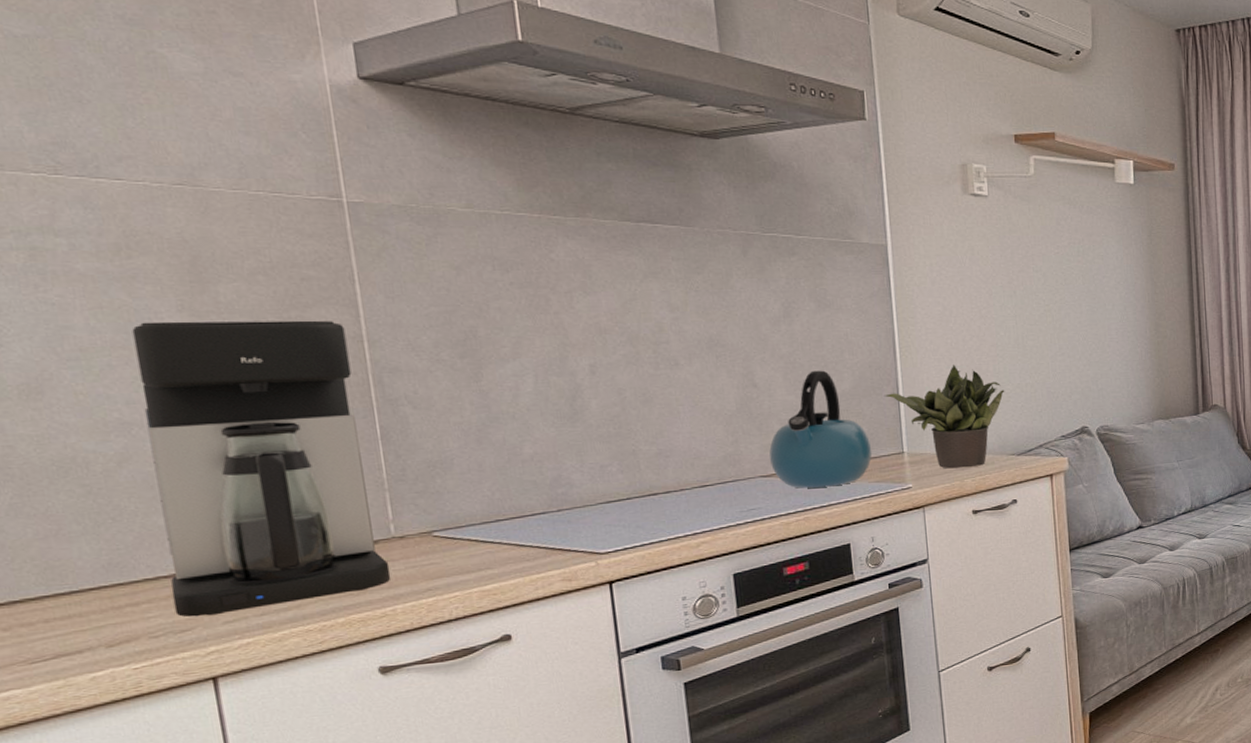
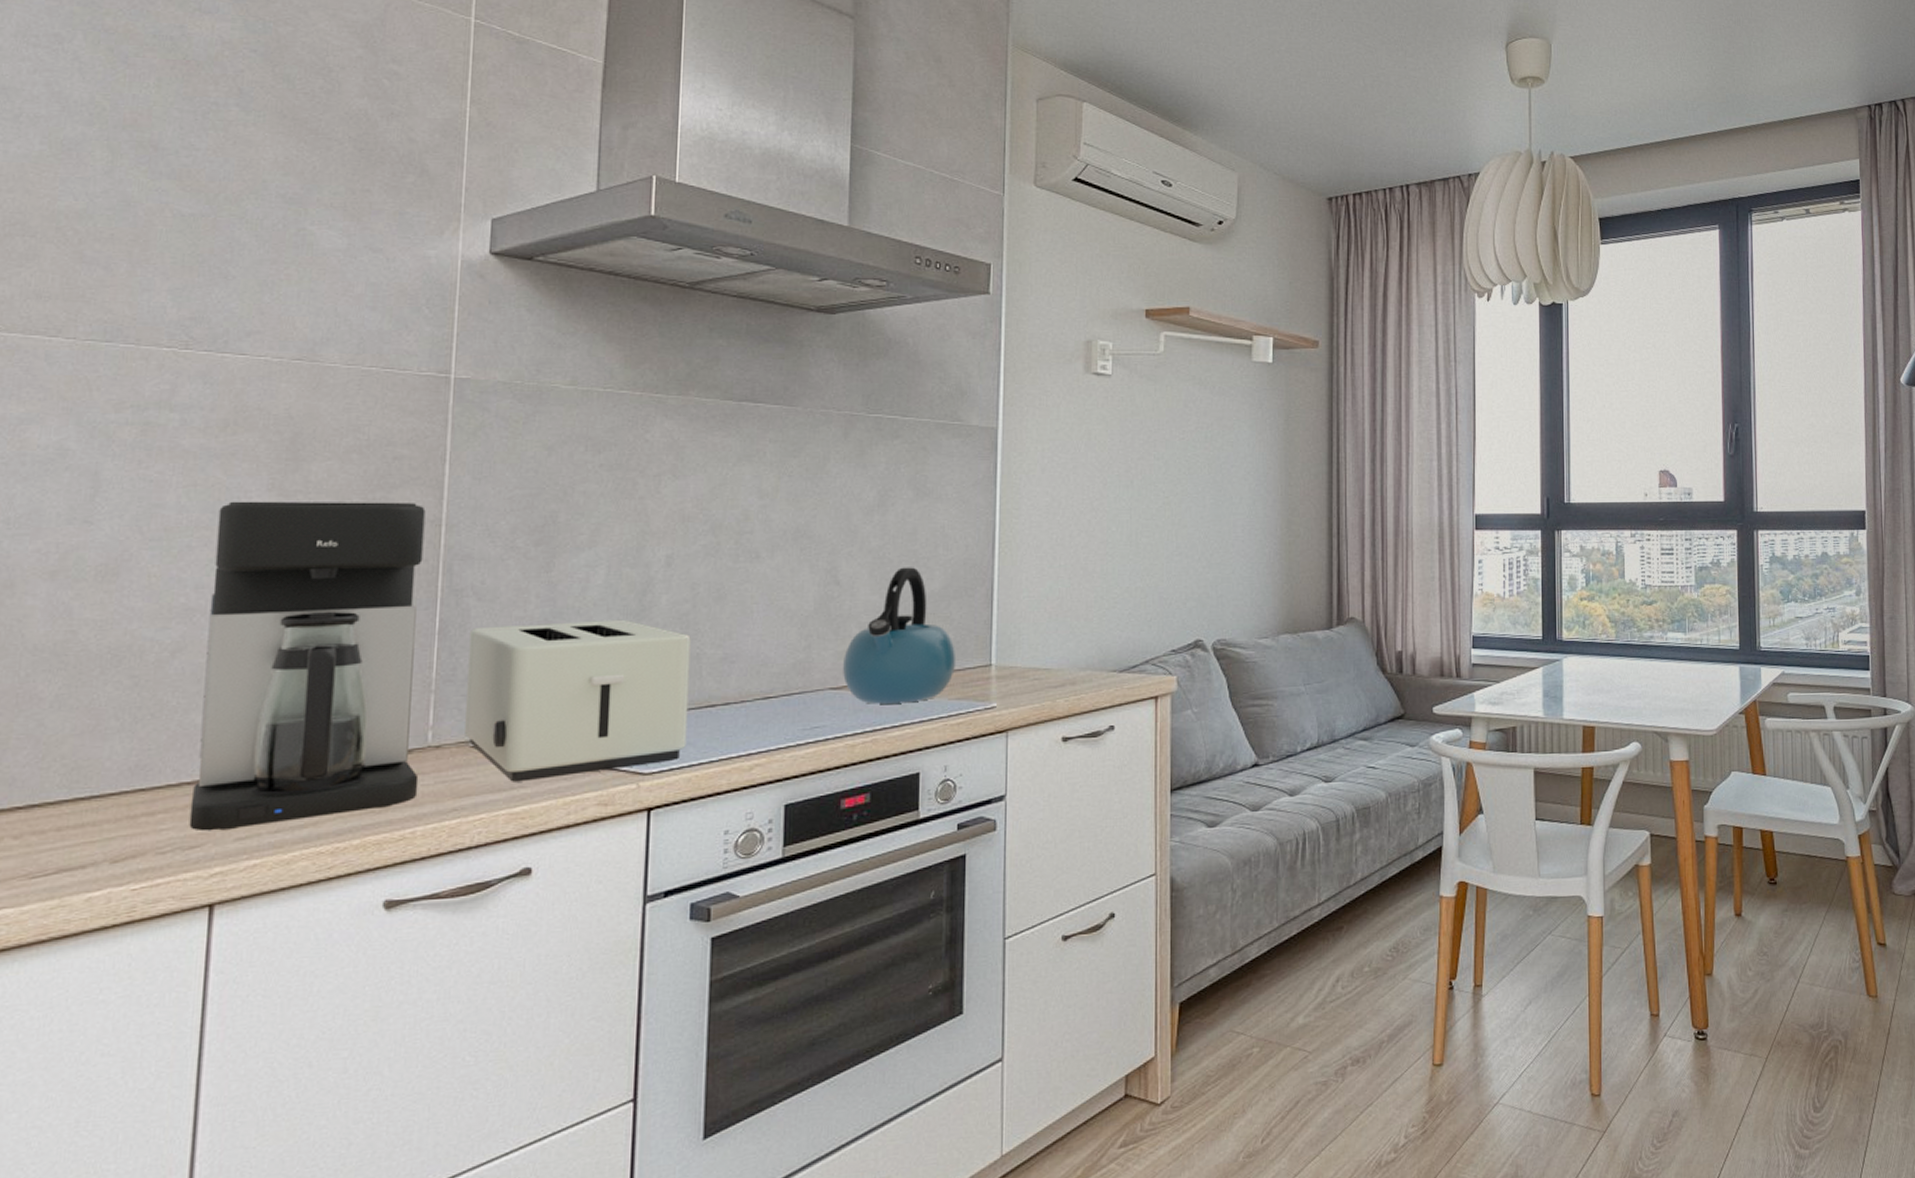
toaster: none [412,422,636,565] -> present [465,619,691,782]
potted plant: present [884,365,1005,469] -> none [976,564,1112,686]

